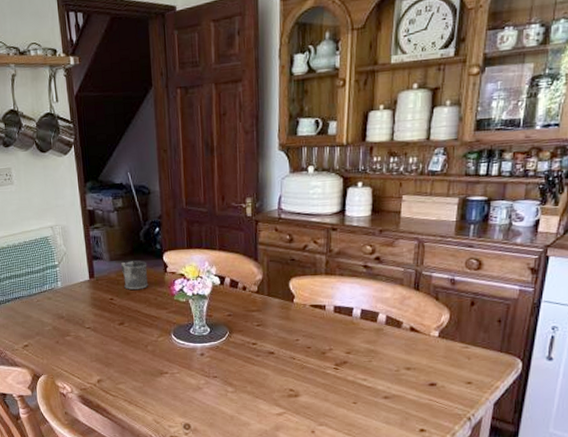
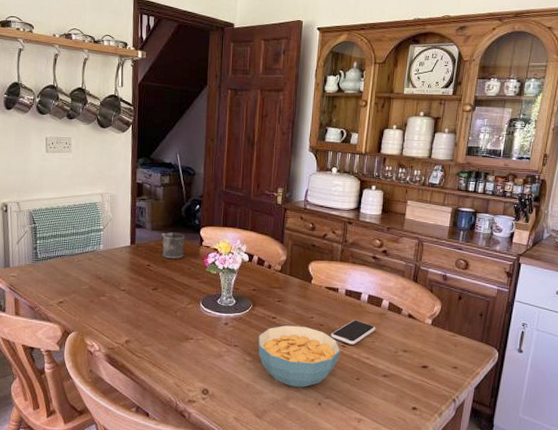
cereal bowl: none [239,350,333,416] -> present [258,325,340,387]
smartphone: none [319,338,372,366] -> present [330,320,376,345]

